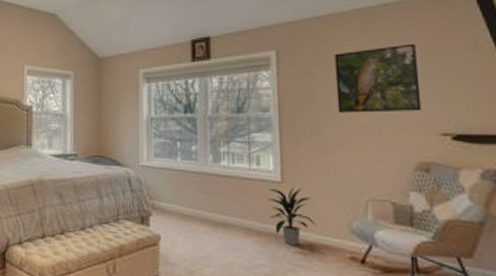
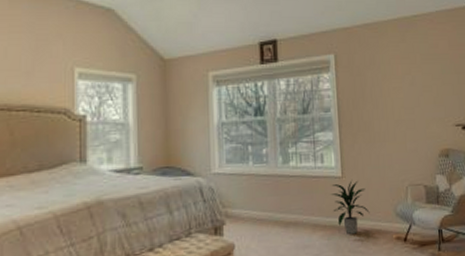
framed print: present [334,43,422,113] -> none [380,50,443,110]

